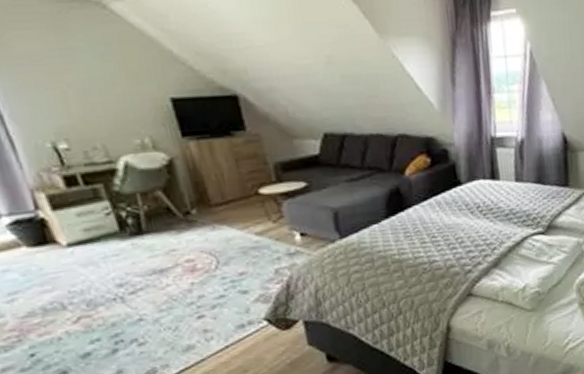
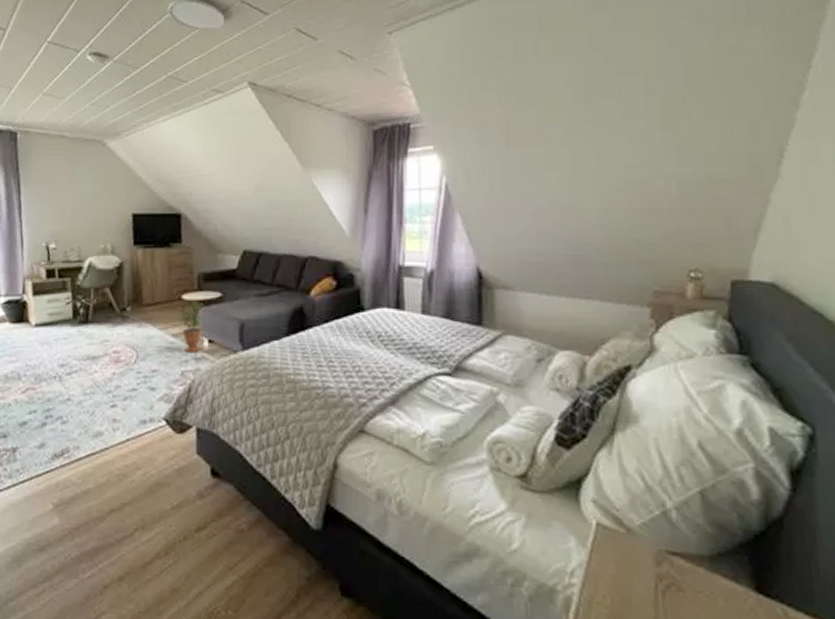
potted plant: none [260,193,293,250] -> present [180,300,205,353]

